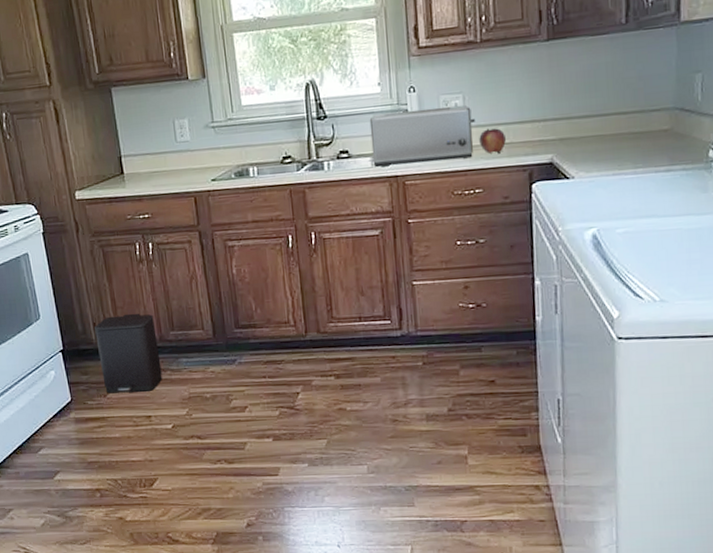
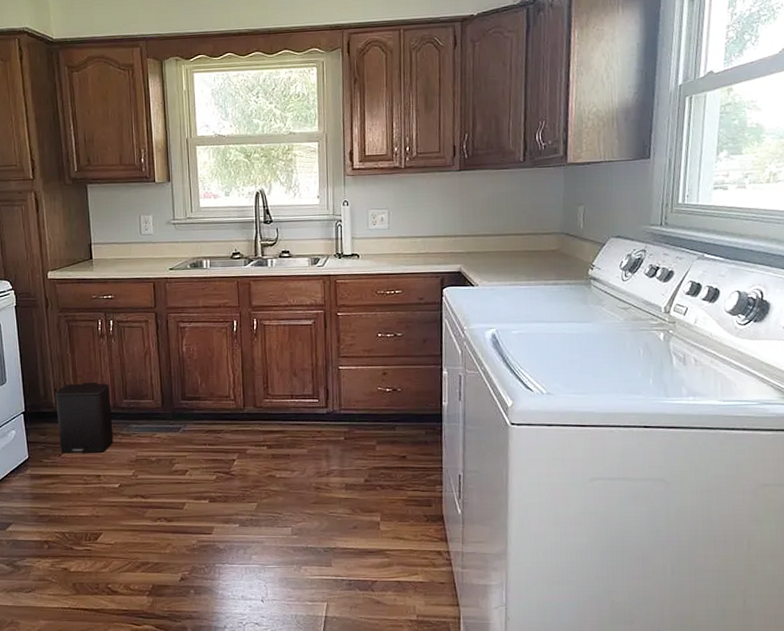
toaster: present [369,104,475,168] -> none [308,218,397,267]
fruit: present [479,128,506,154] -> none [400,239,422,261]

